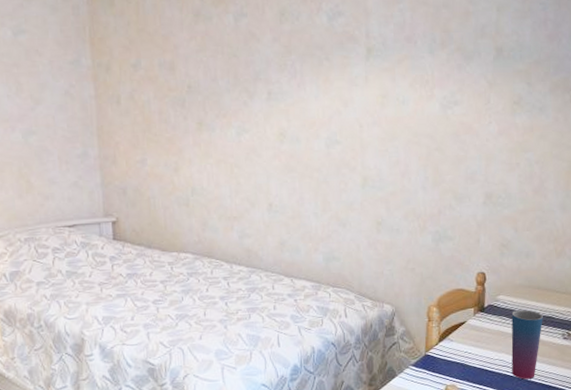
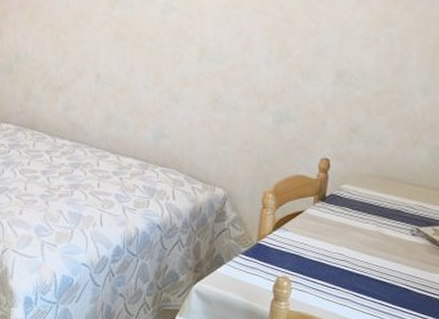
cup: present [511,309,543,380] -> none [351,201,391,276]

